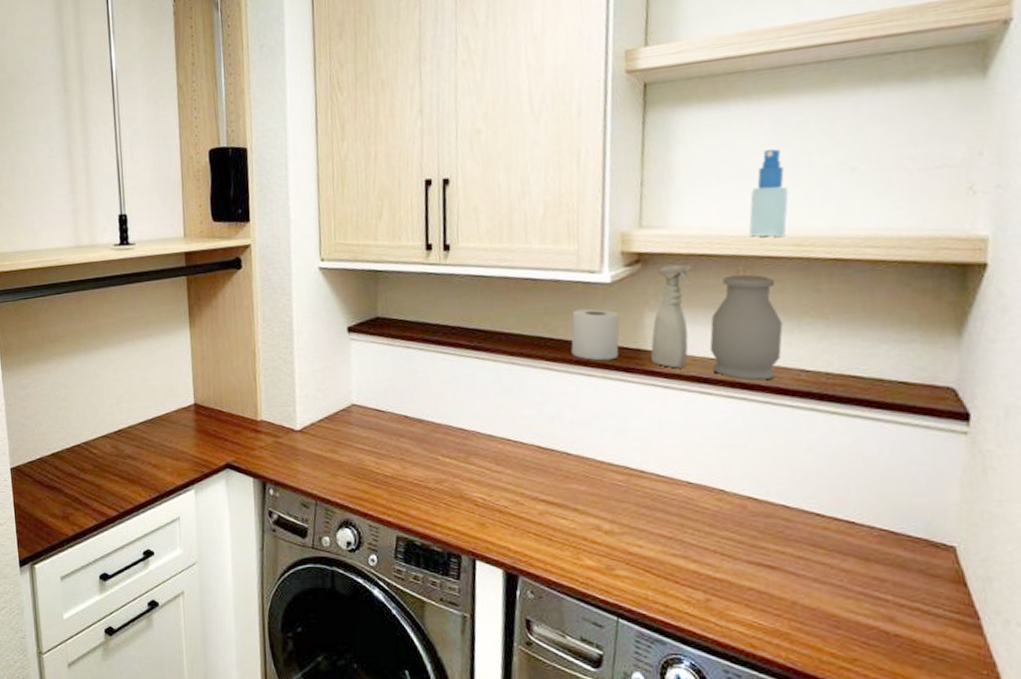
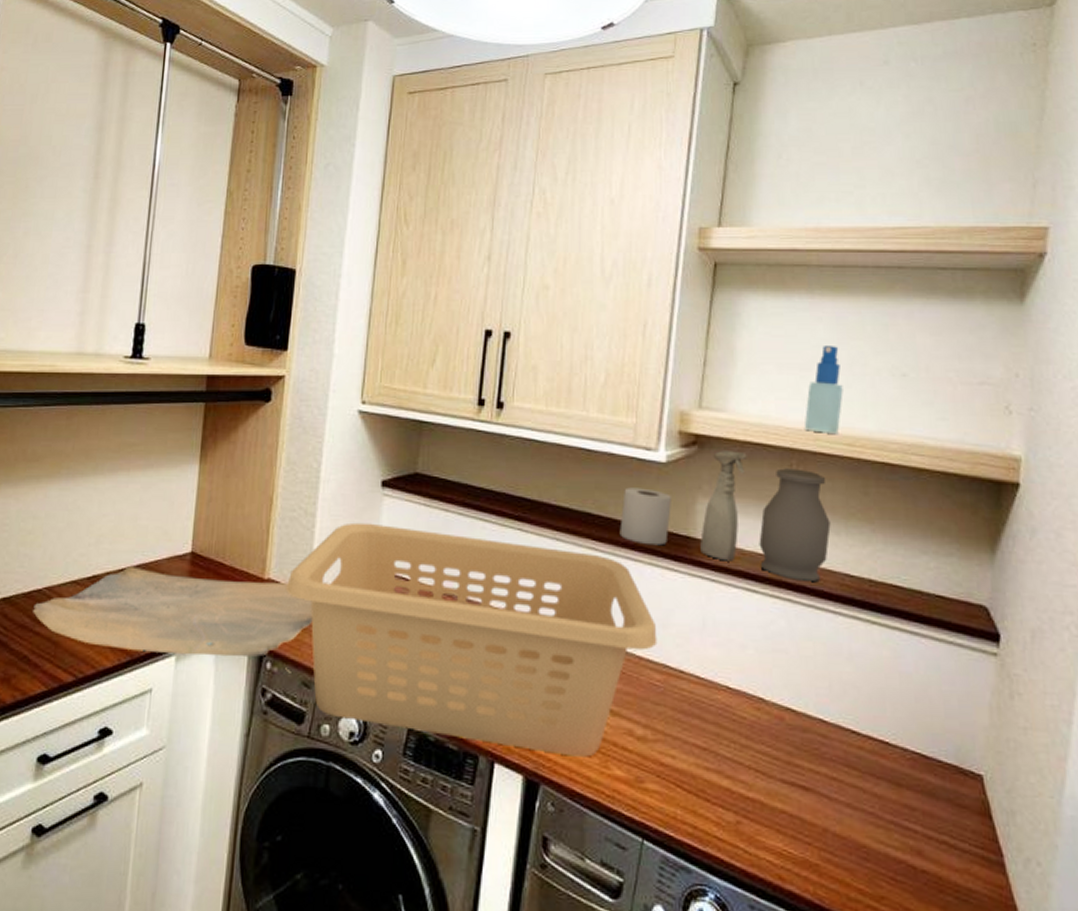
towel: none [76,420,313,501] -> present [33,566,329,678]
laundry basket: none [276,365,617,551] -> present [285,522,658,757]

